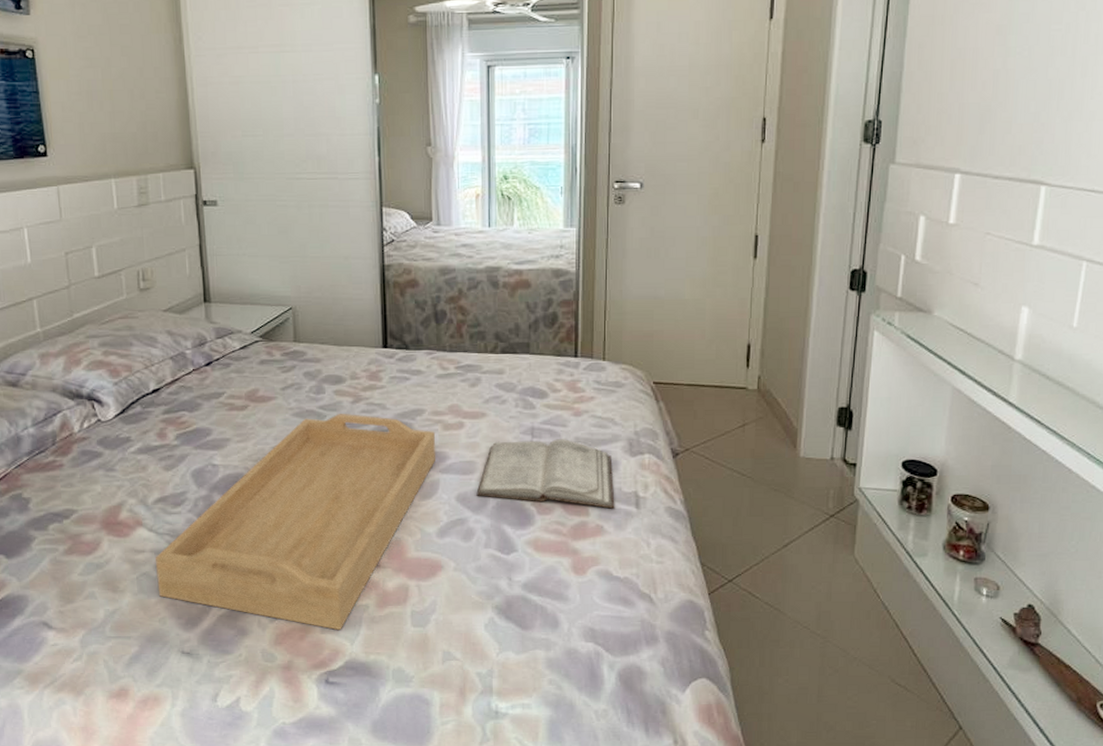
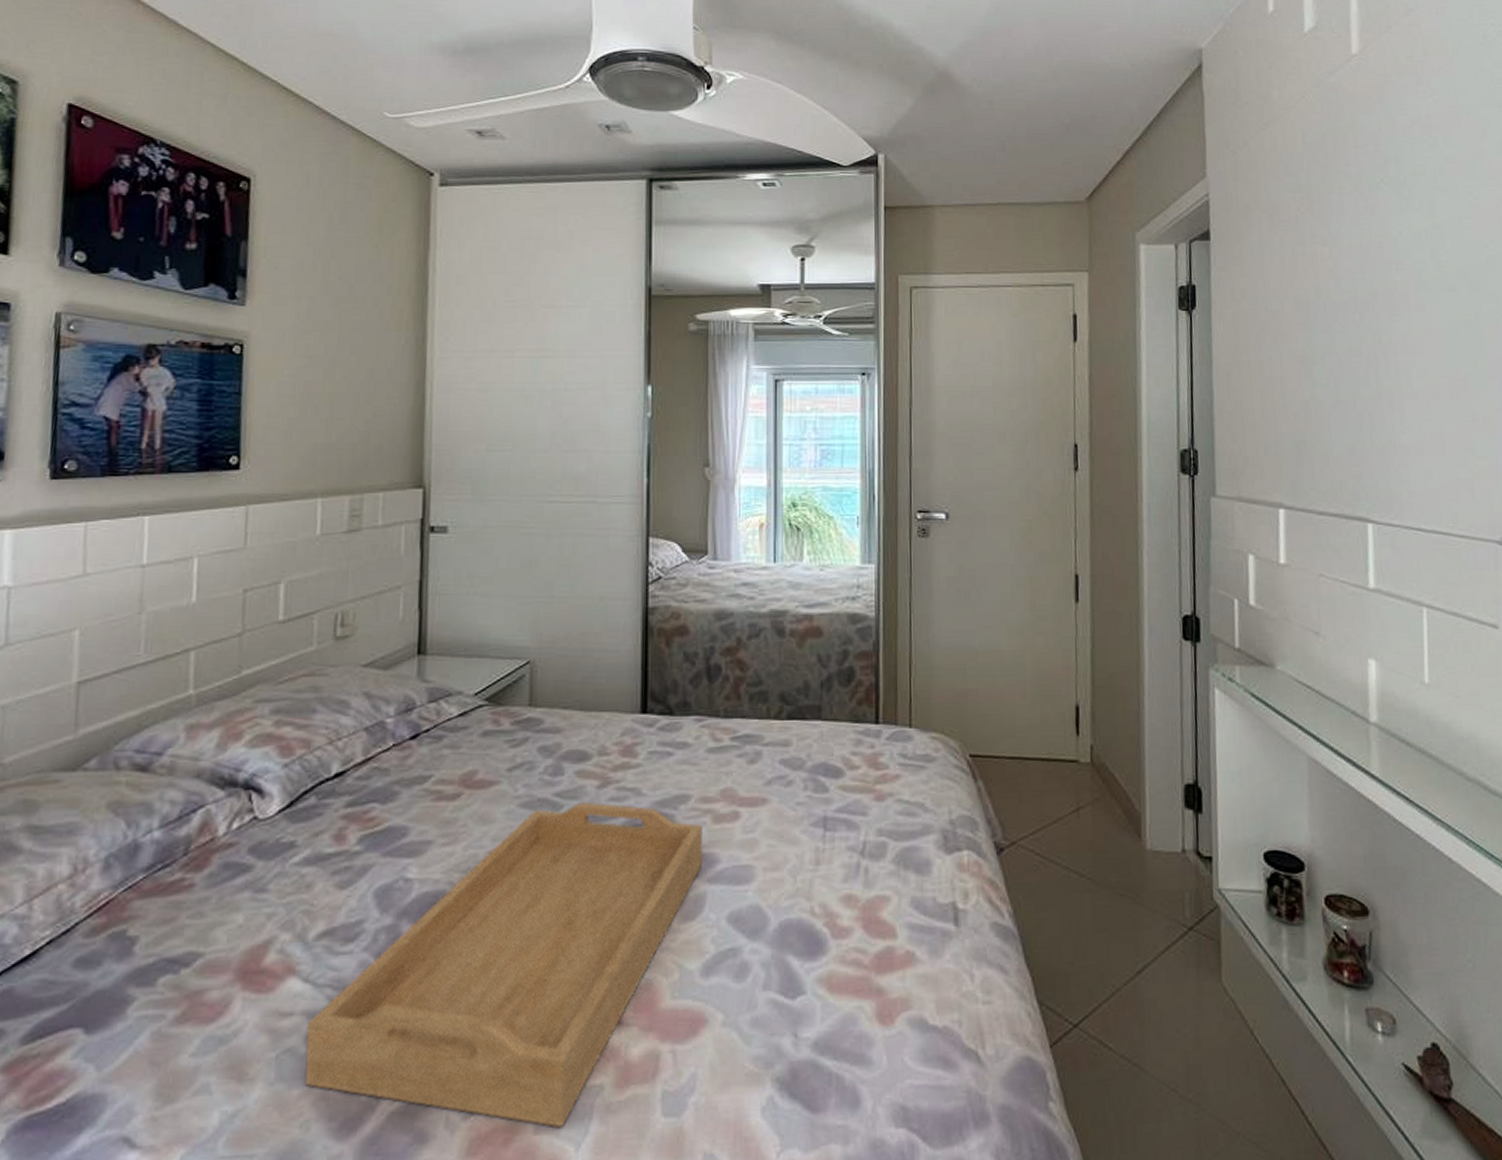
diary: present [476,439,615,509] -> none [753,832,929,928]

